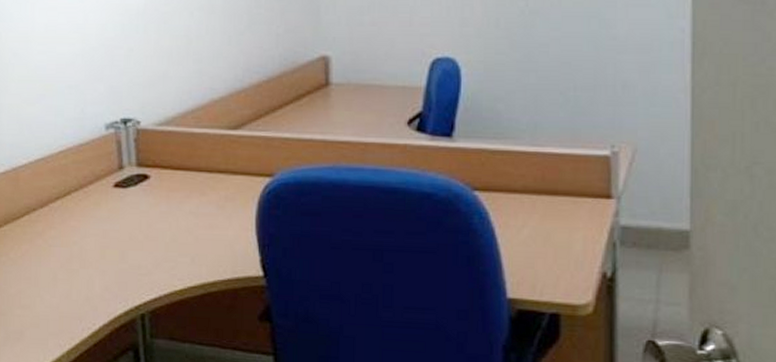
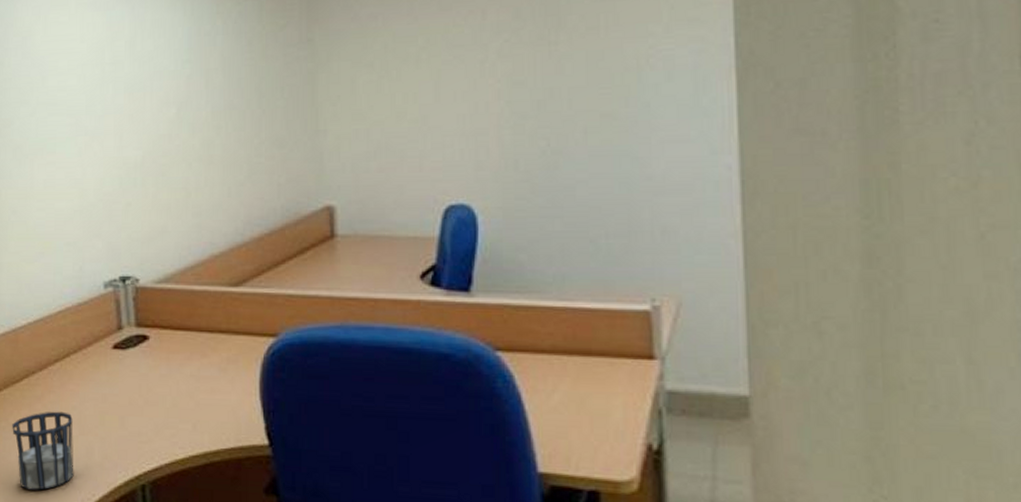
cup: none [12,246,75,321] -> present [12,411,74,490]

